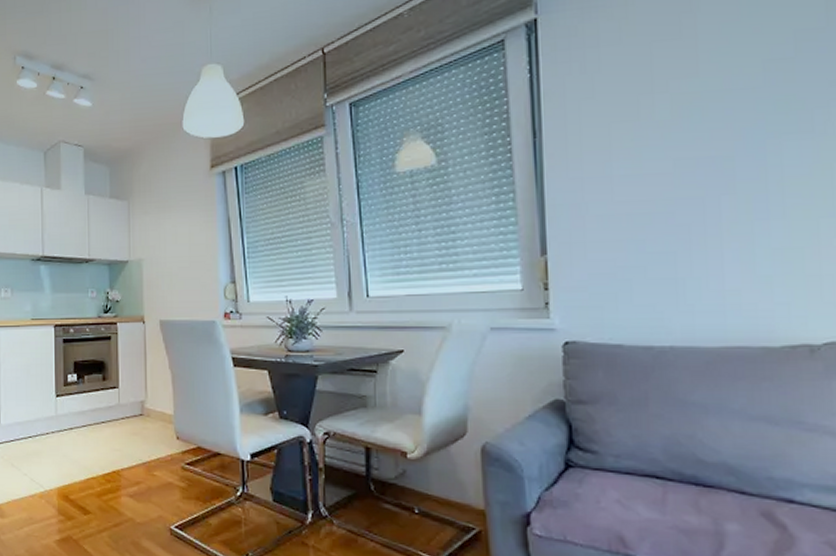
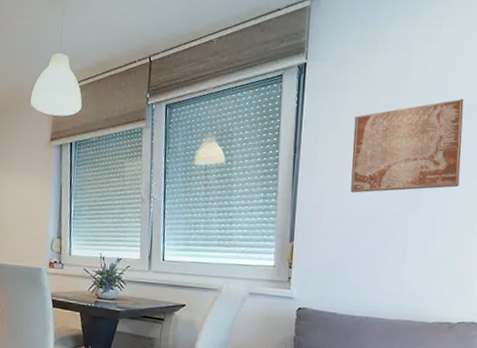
wall art: none [618,25,799,179] -> present [350,98,464,193]

